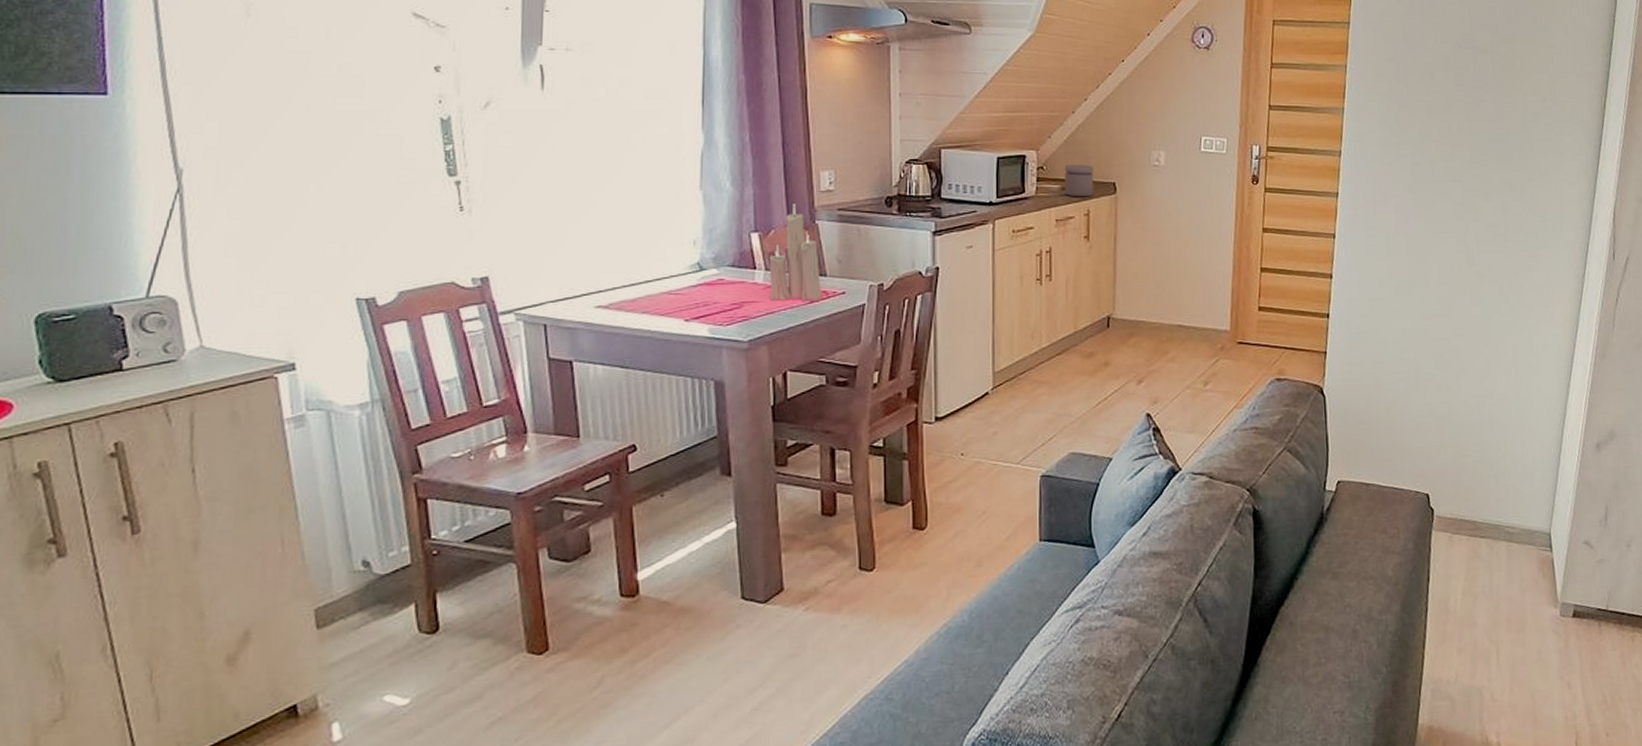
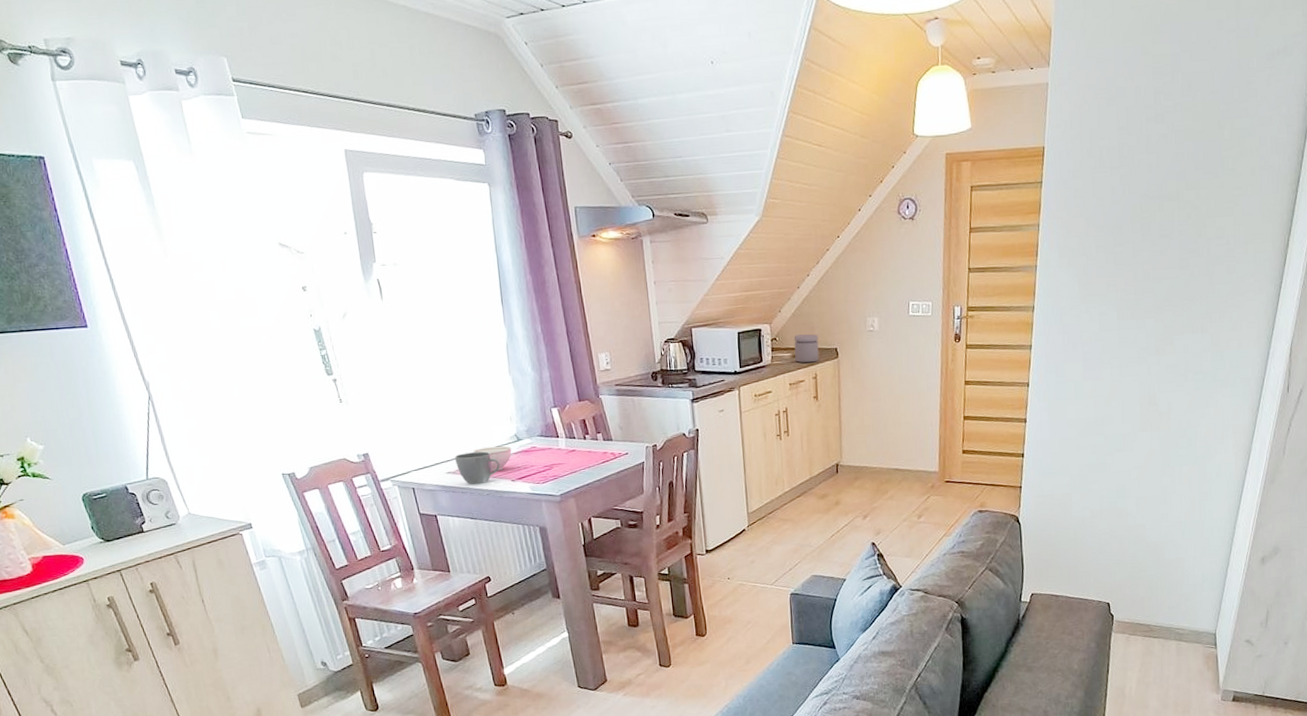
cup: none [609,282,673,324] -> present [454,451,501,485]
bowl: none [636,275,691,307] -> present [472,445,512,471]
candle: present [769,204,823,303] -> none [567,382,612,463]

